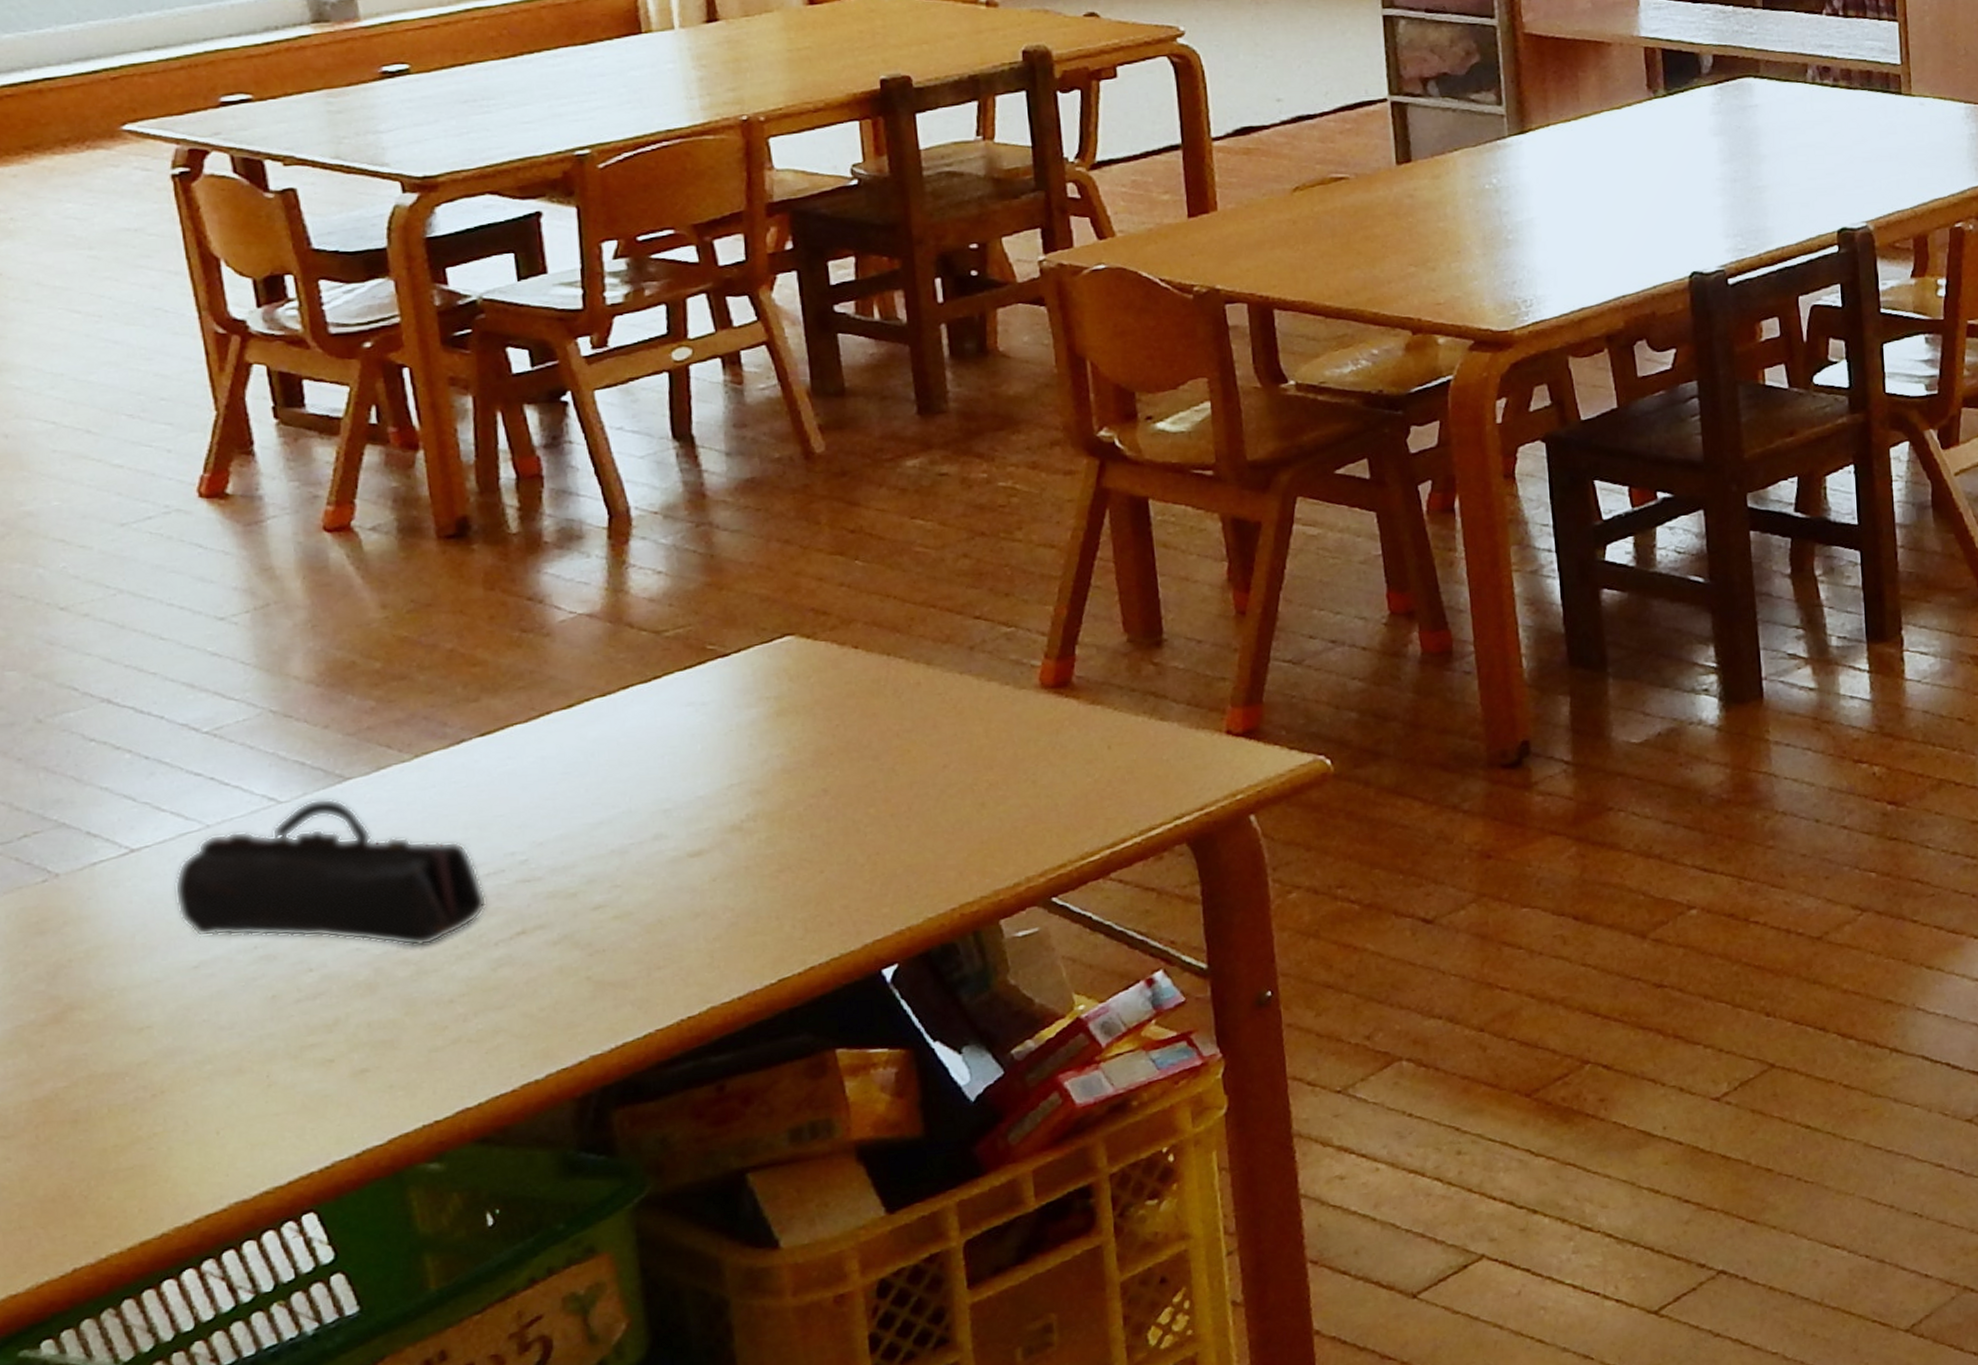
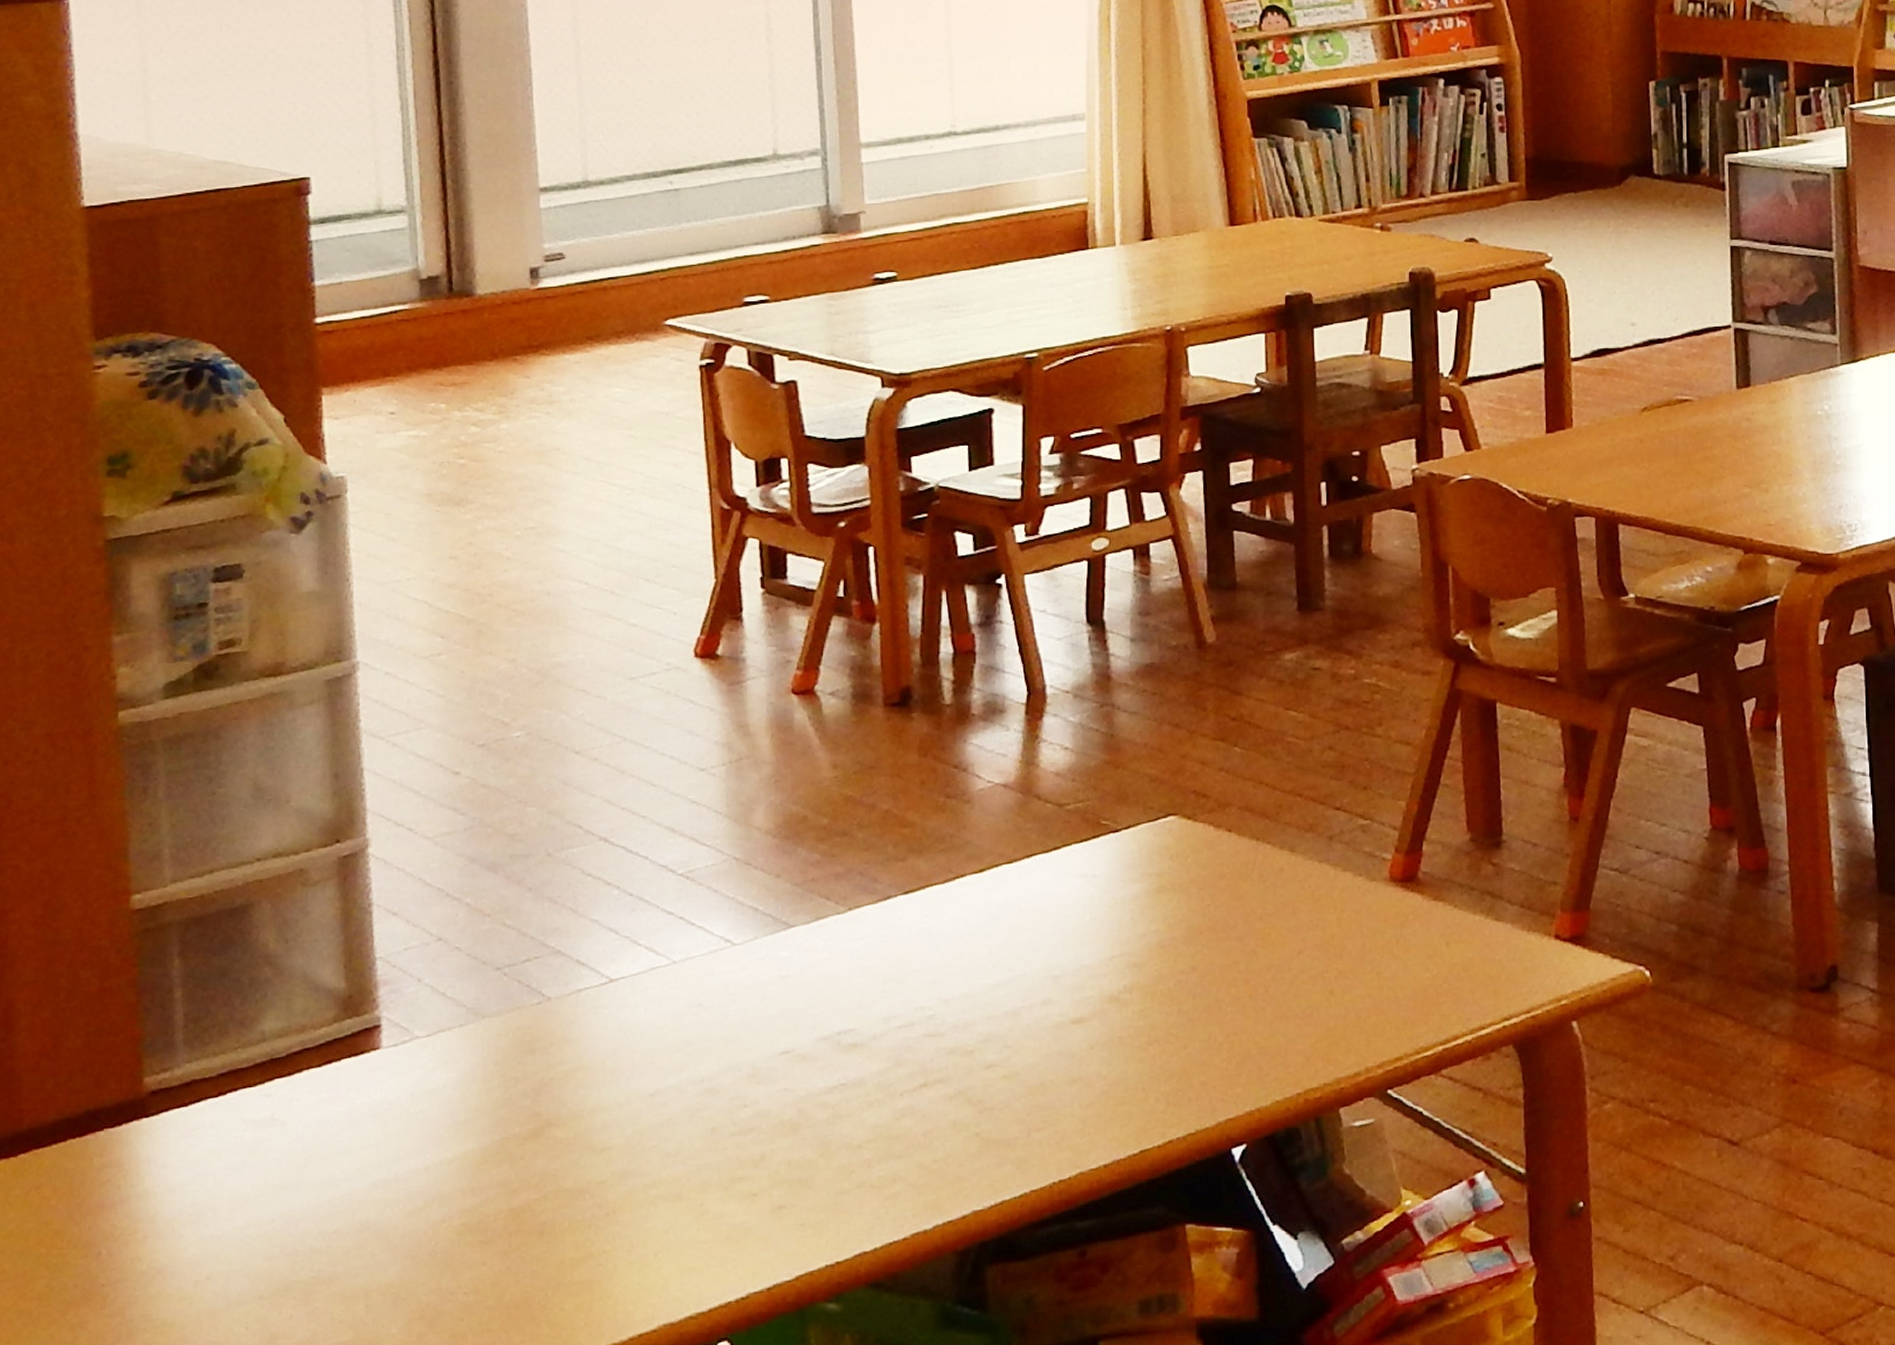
pencil case: present [174,798,487,946] -> none [642,944,897,1091]

